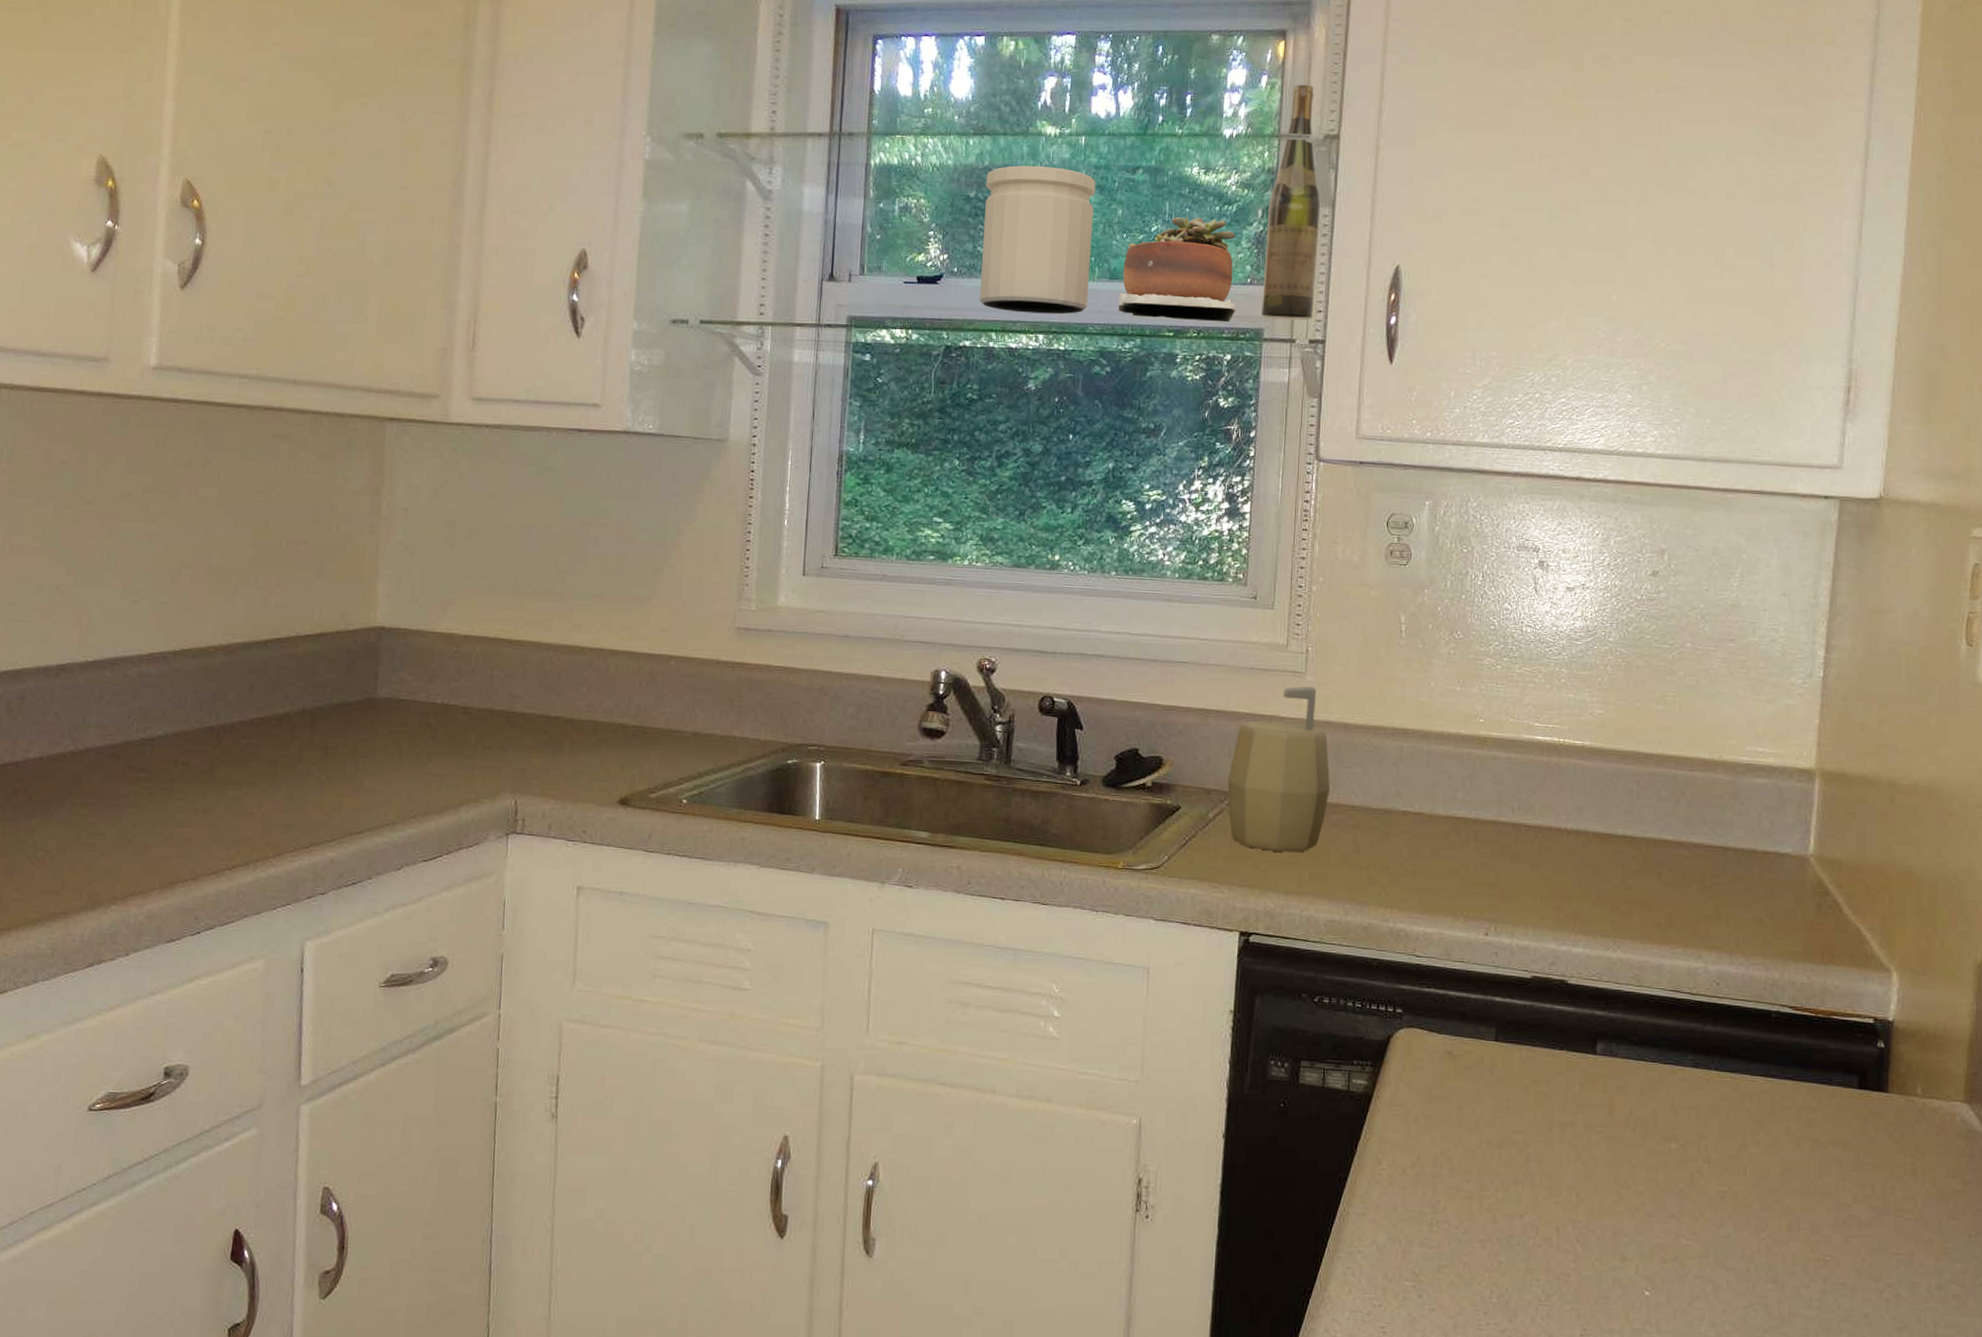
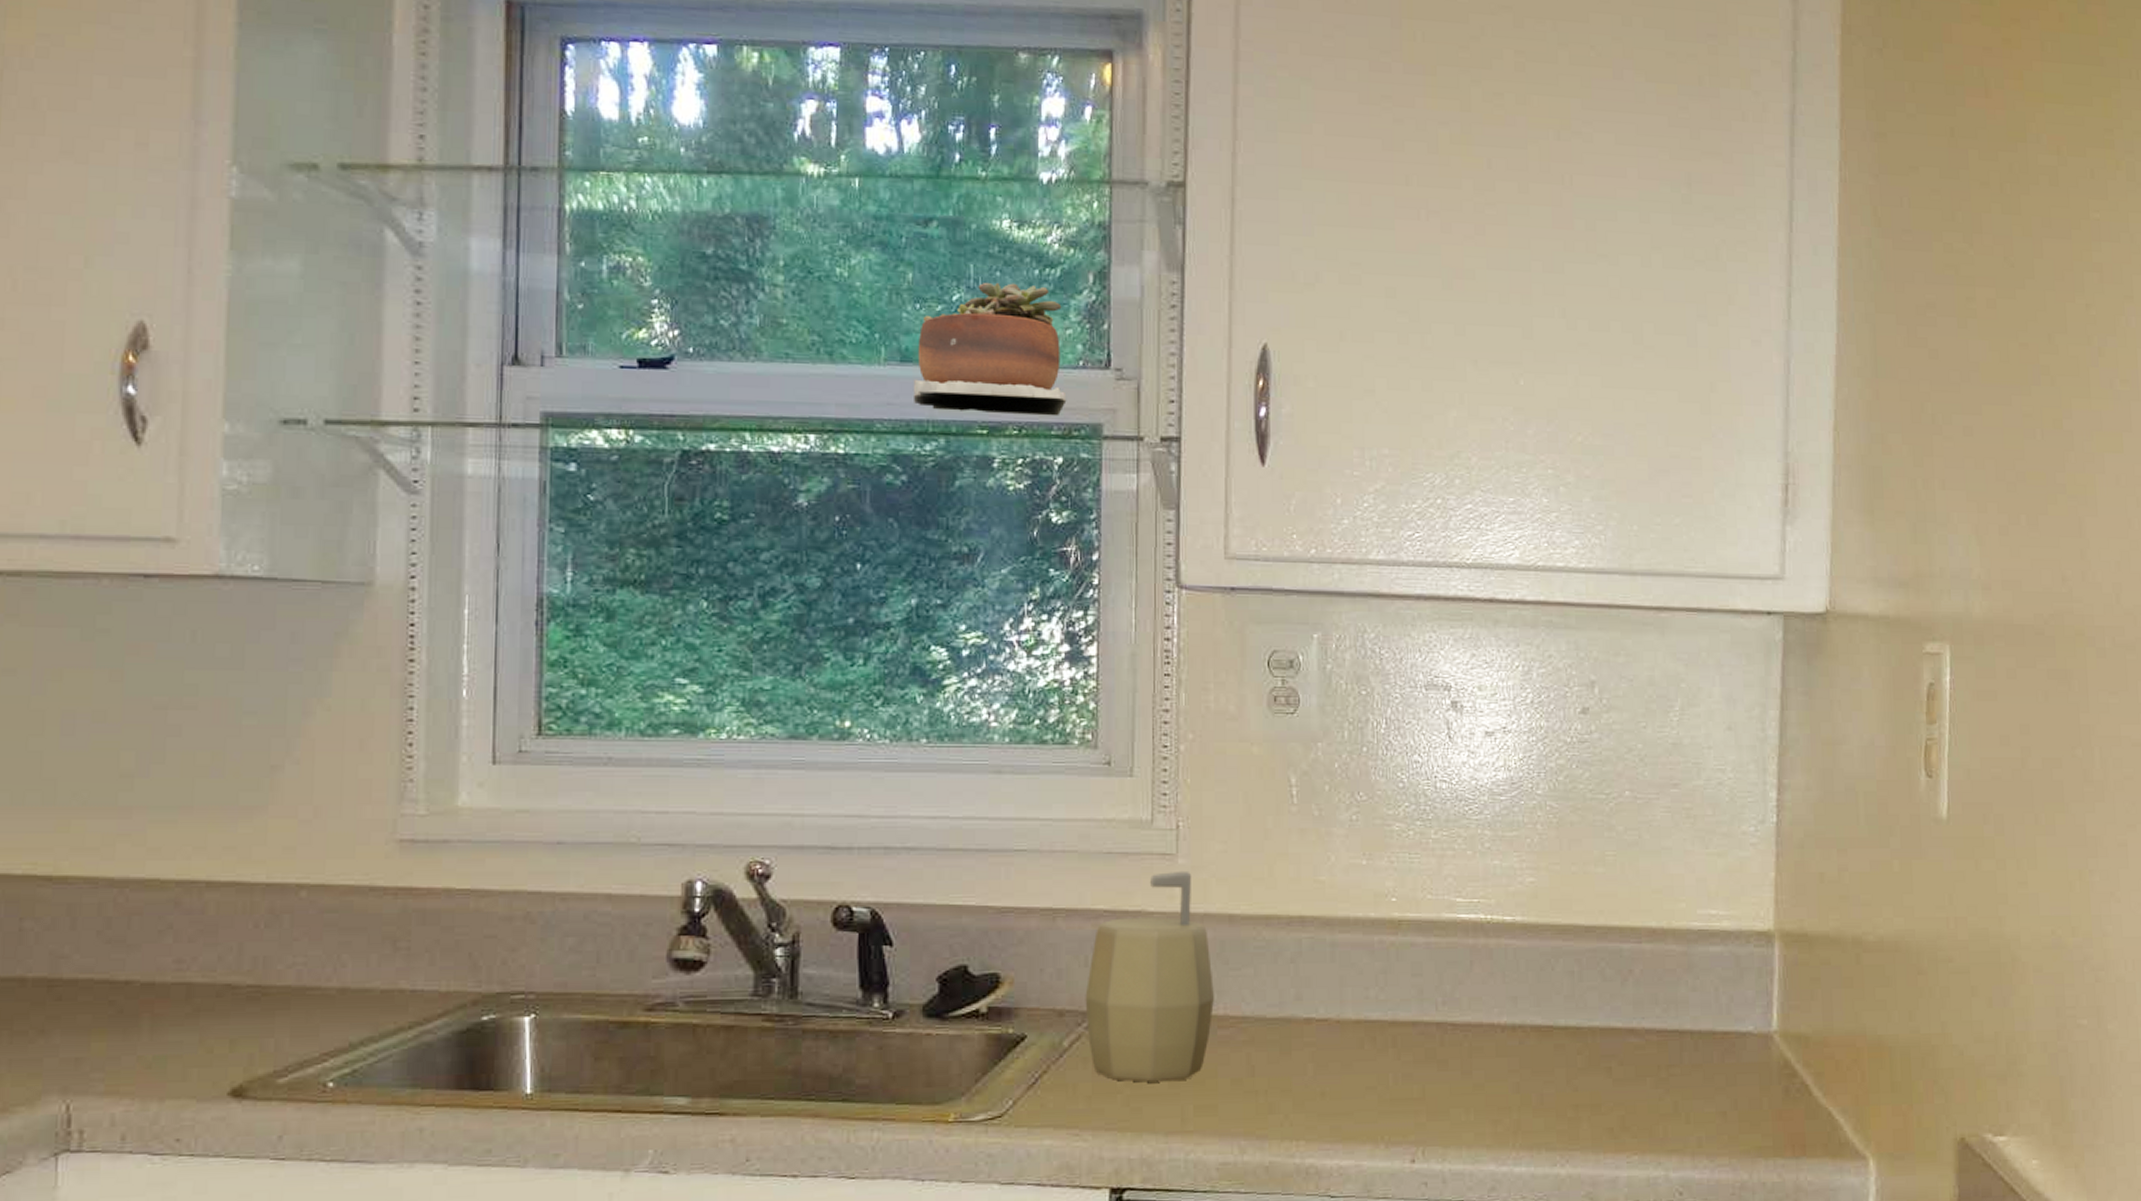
jar: present [980,165,1096,315] -> none [727,214,877,408]
wine bottle: present [1261,84,1321,321] -> none [1099,118,1167,414]

